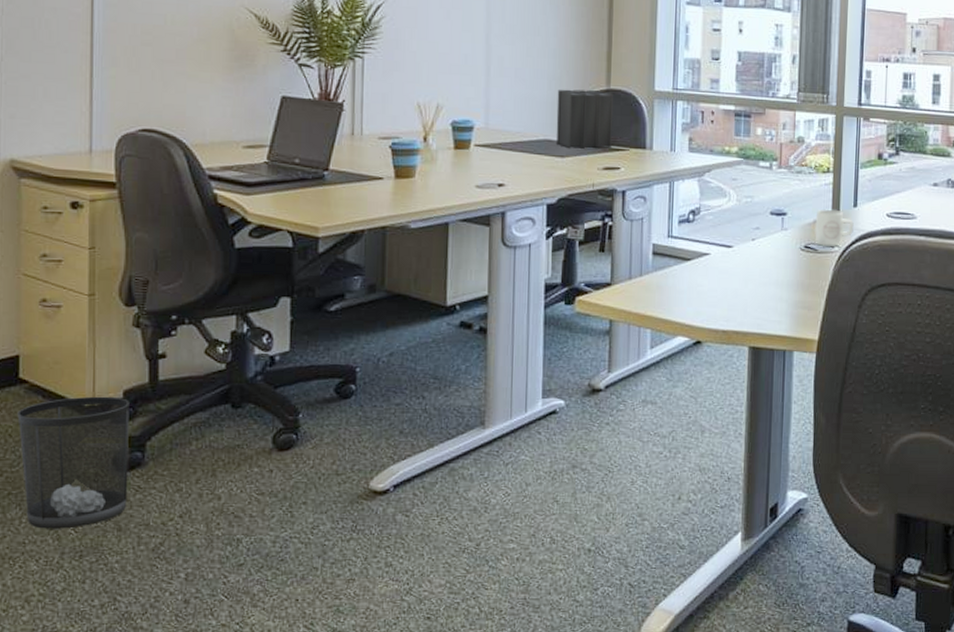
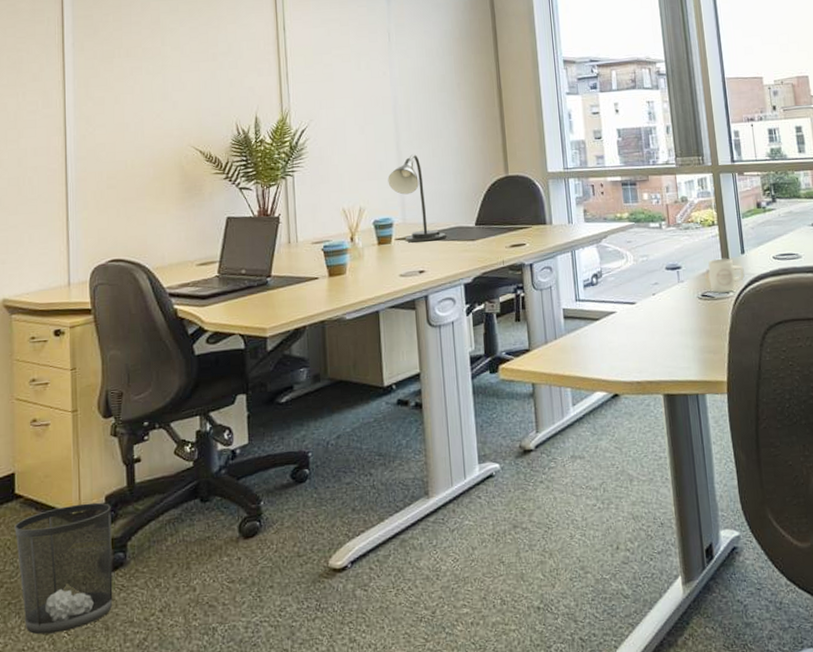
desk lamp: none [472,50,533,153] -> present [388,154,446,243]
books: present [556,89,613,149] -> none [462,178,515,233]

